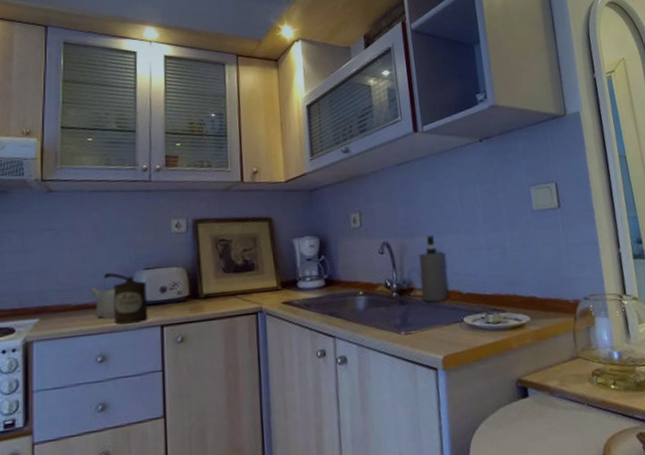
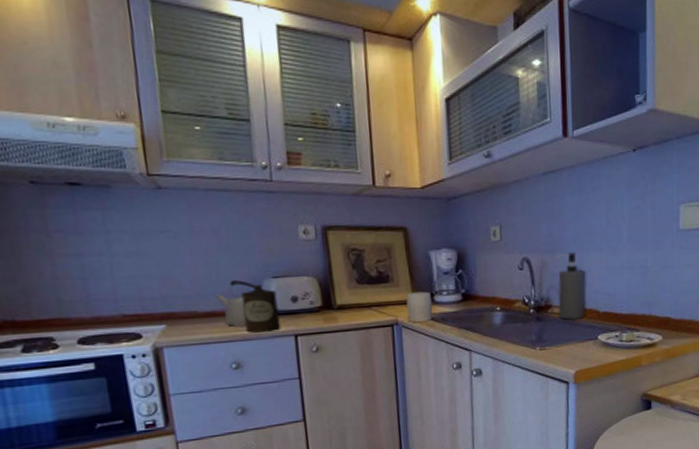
mug: none [270,278,297,310] -> present [406,291,433,323]

